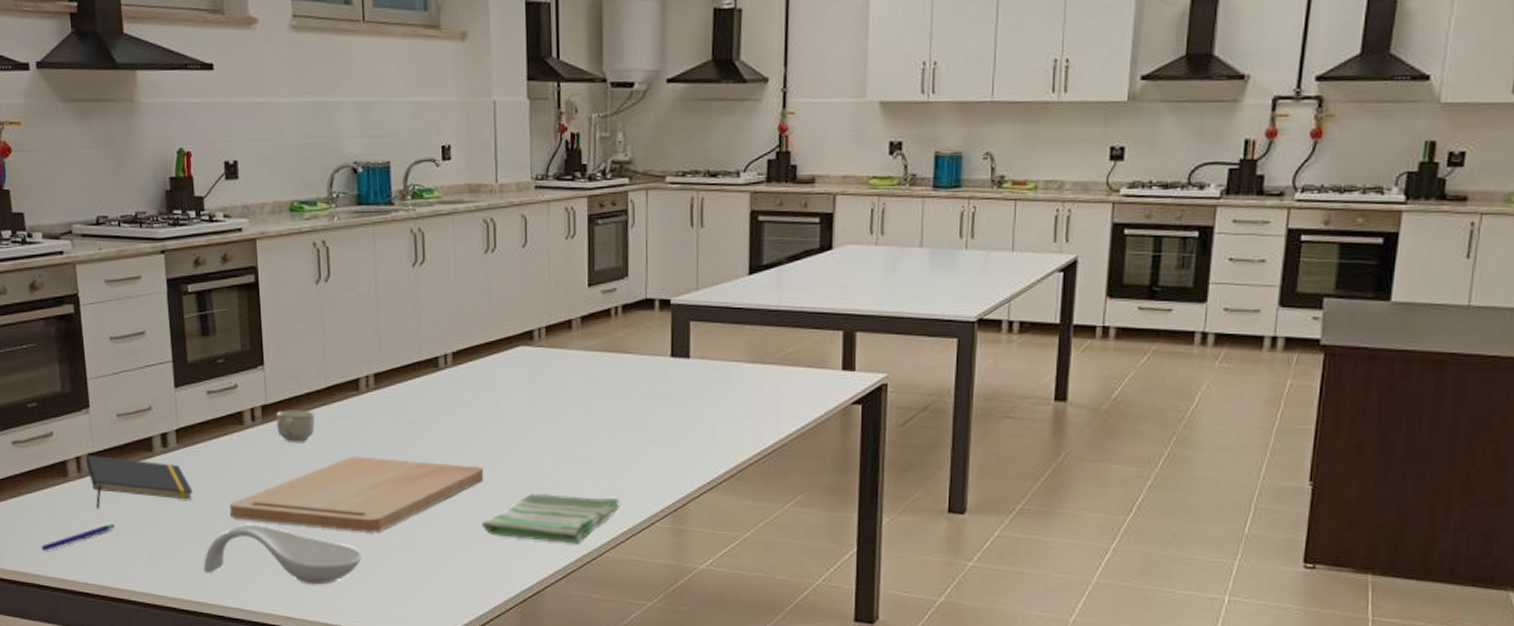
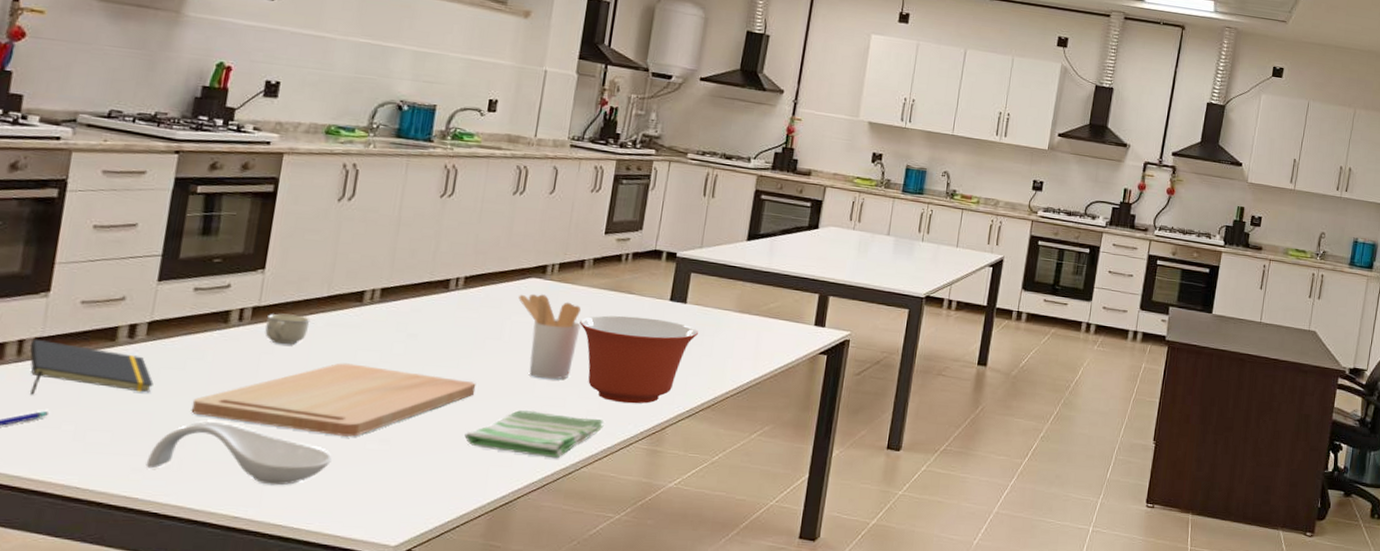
utensil holder: none [510,364,579,458] -> present [518,294,582,380]
mixing bowl: none [577,379,708,479] -> present [580,315,698,404]

